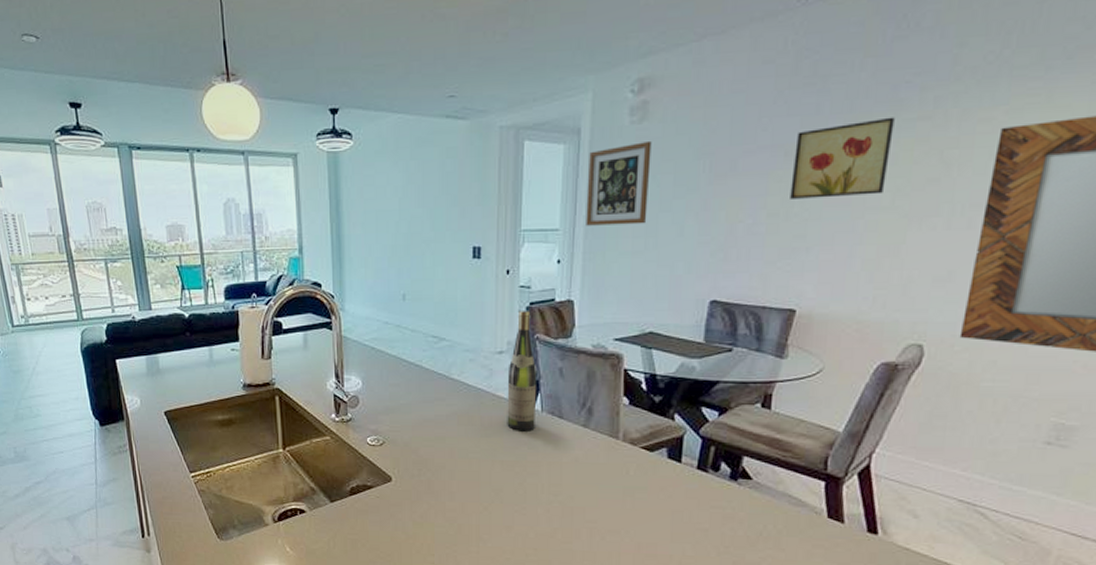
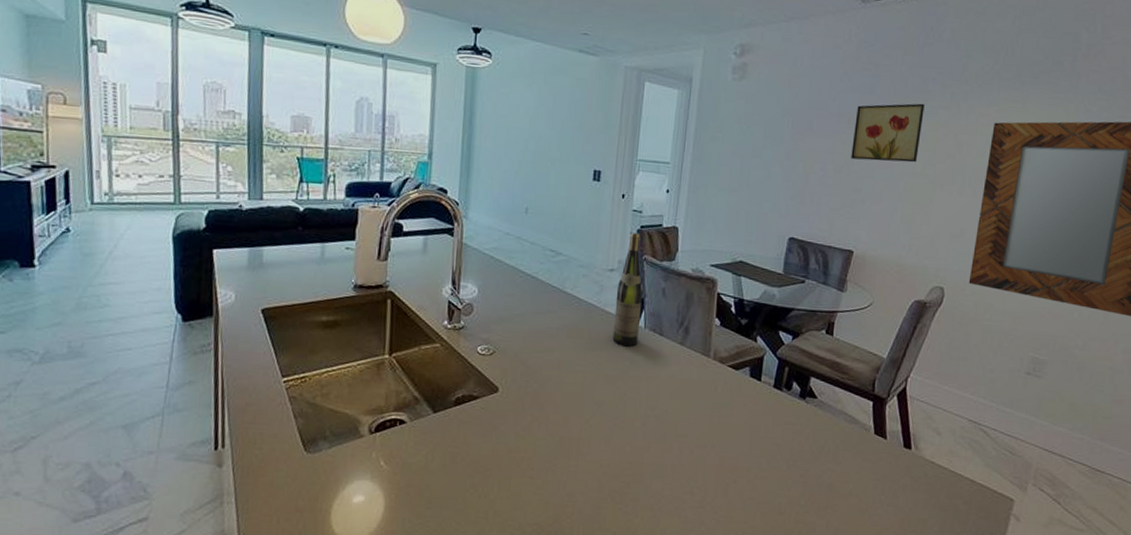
wall art: present [586,140,652,226] -> none [692,96,748,166]

